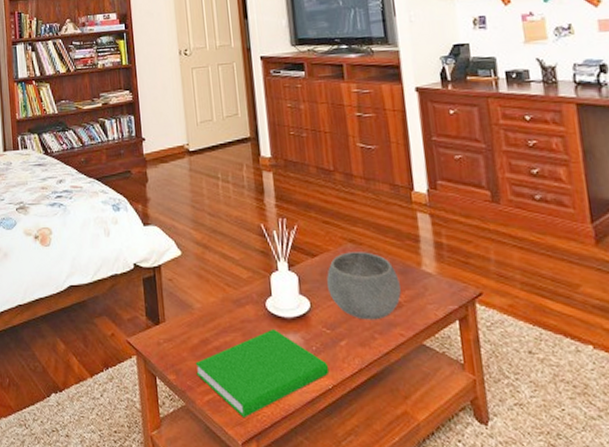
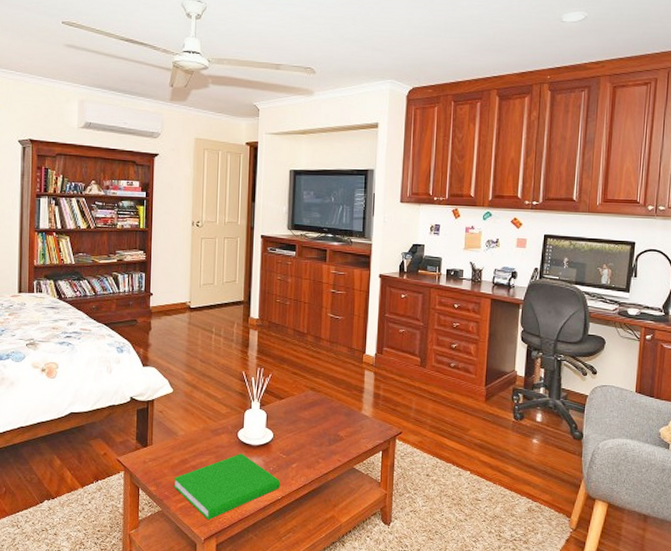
bowl: present [327,252,401,320] -> none [289,397,344,449]

